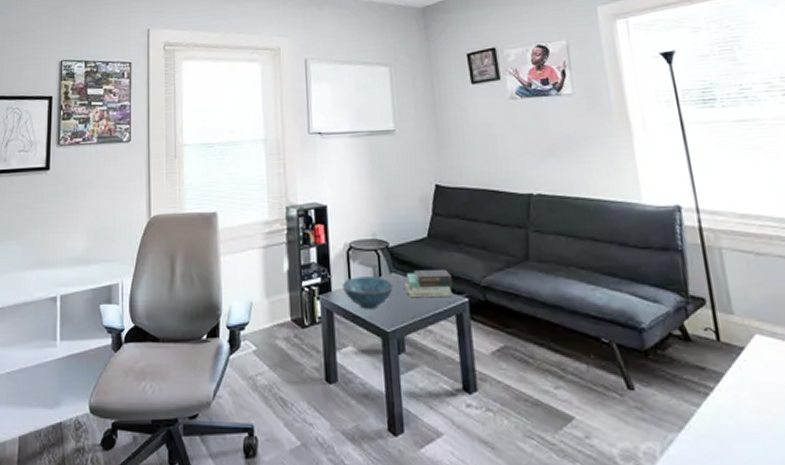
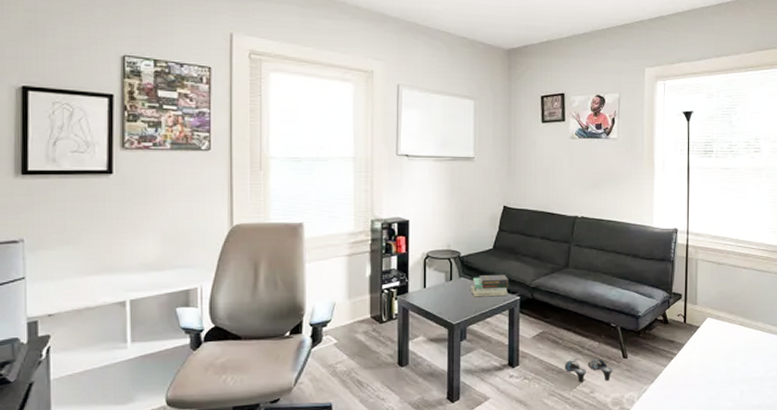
decorative bowl: present [342,276,393,309] -> none [417,280,461,306]
slippers: none [541,388,615,423] -> present [565,359,613,383]

